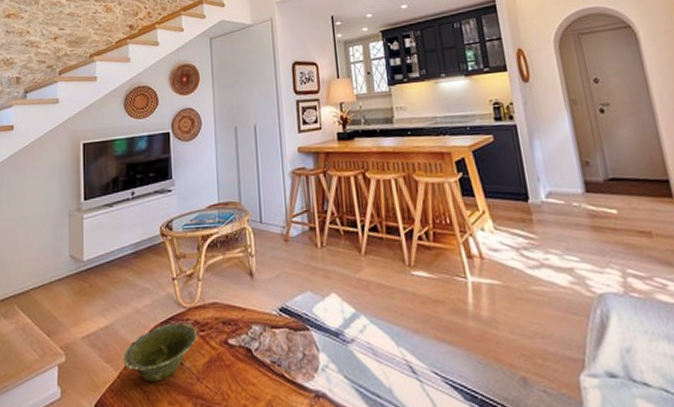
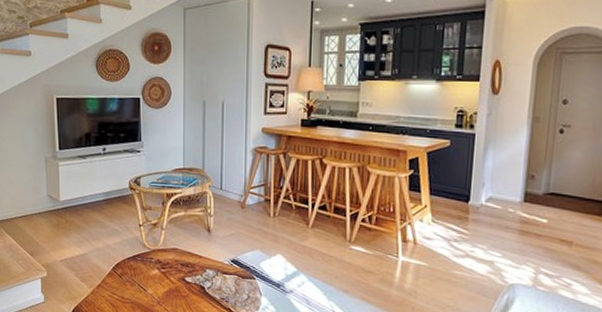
dish: present [122,322,198,382] -> none [95,259,159,300]

